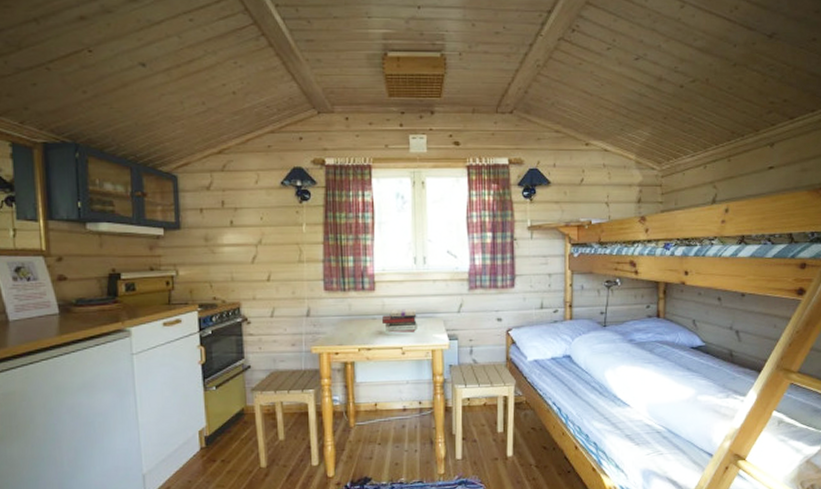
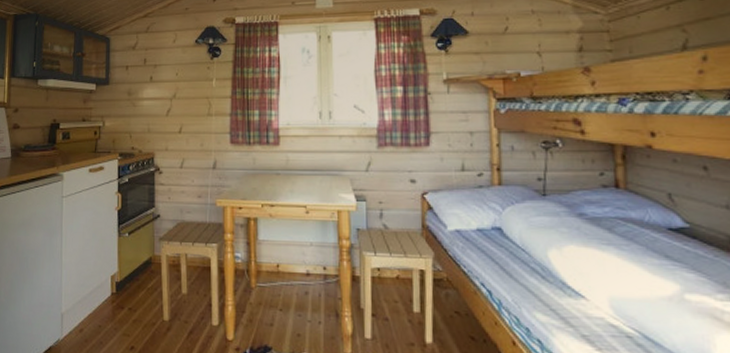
books: present [381,309,419,333] -> none [285,165,324,190]

